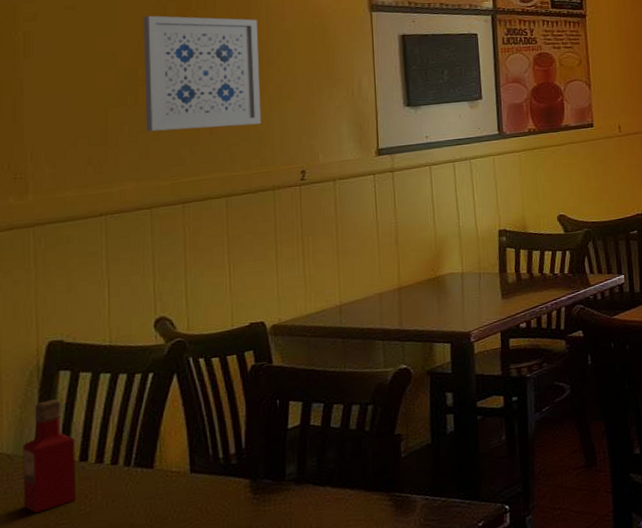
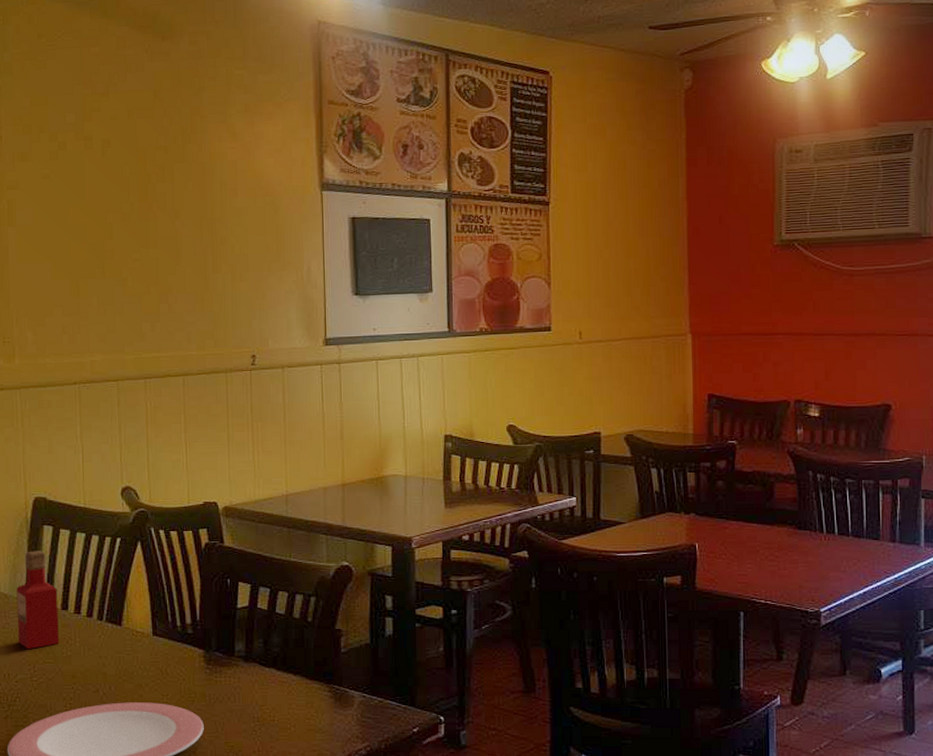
wall art: present [143,15,262,132] -> none [108,187,216,305]

